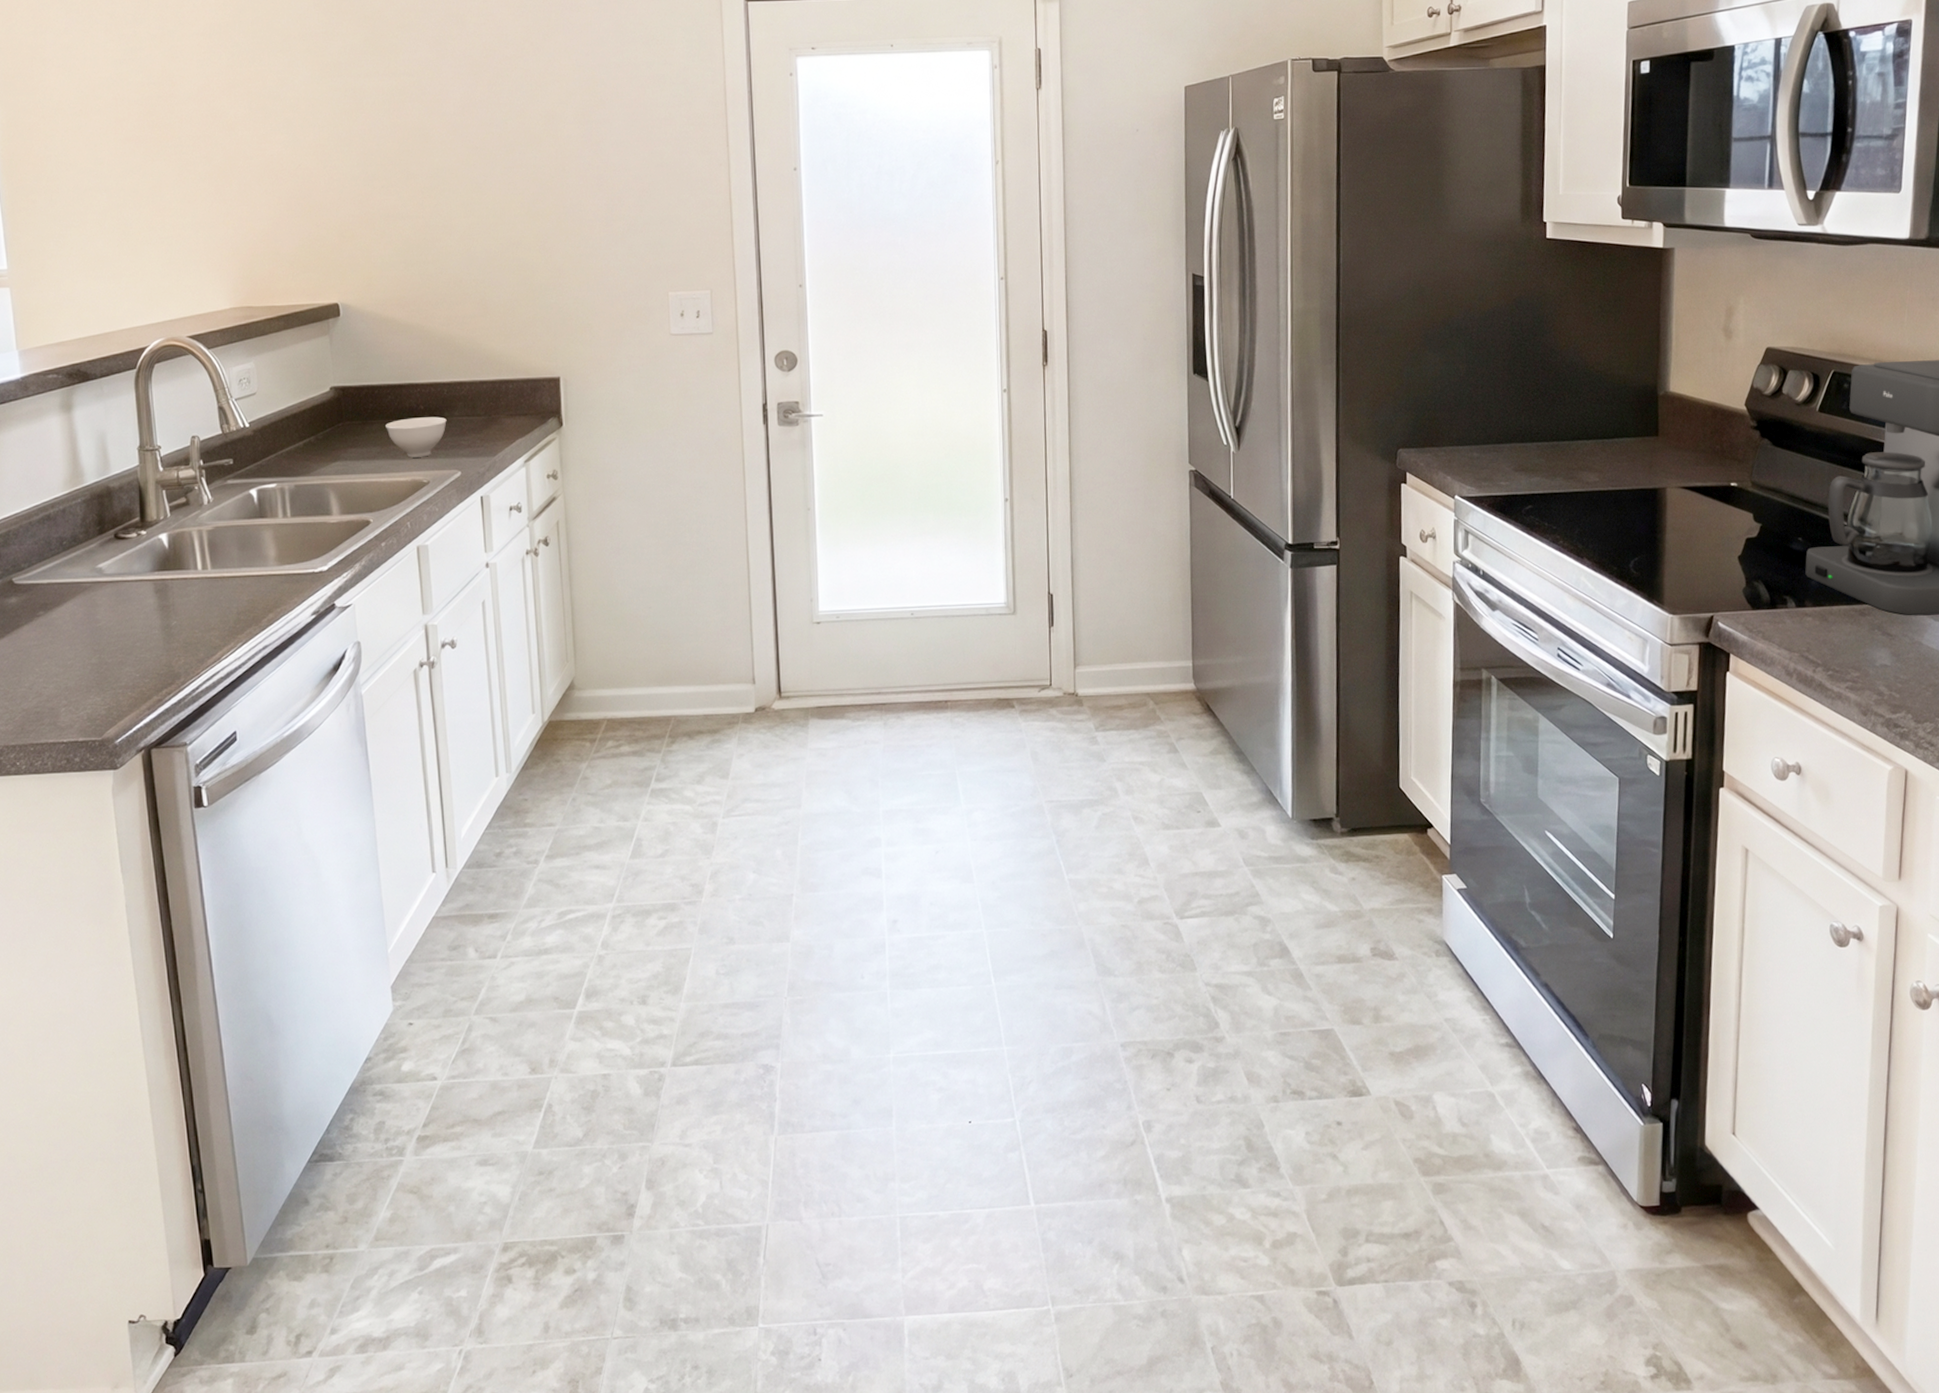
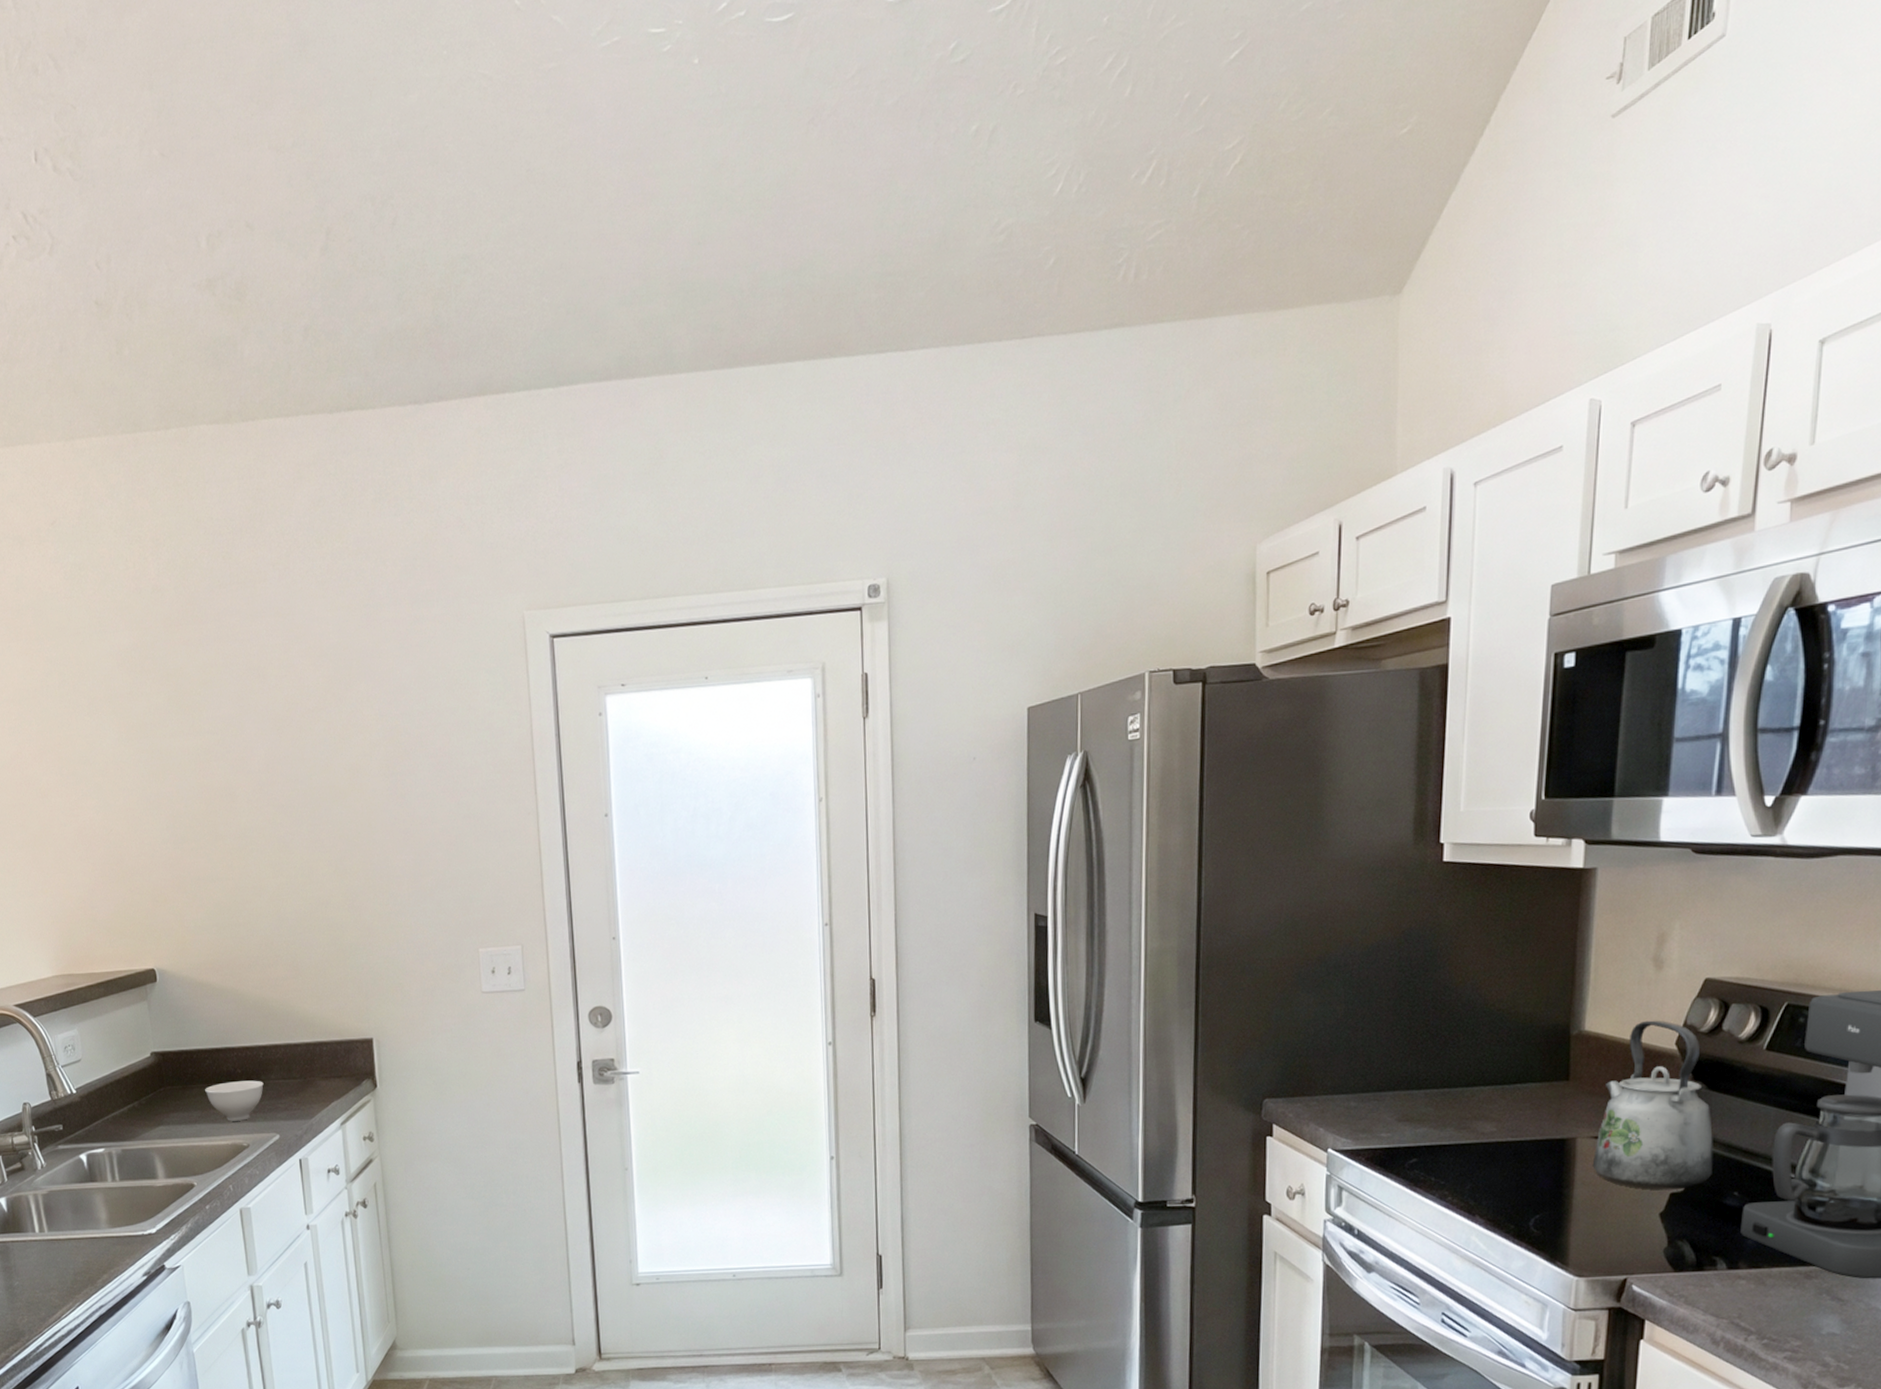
kettle: none [1680,383,1781,536] -> present [1592,1020,1713,1191]

